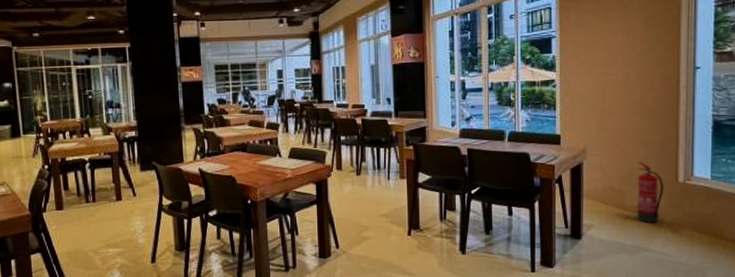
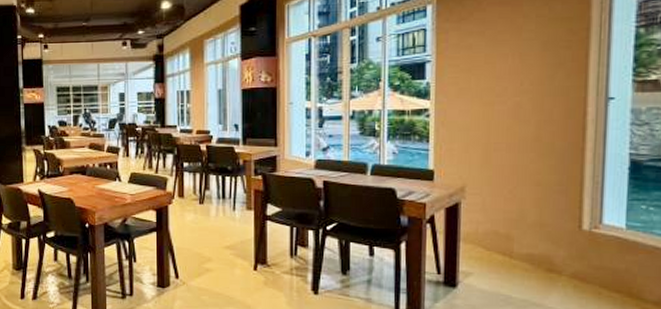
fire extinguisher: present [637,162,664,223] -> none [527,204,564,274]

